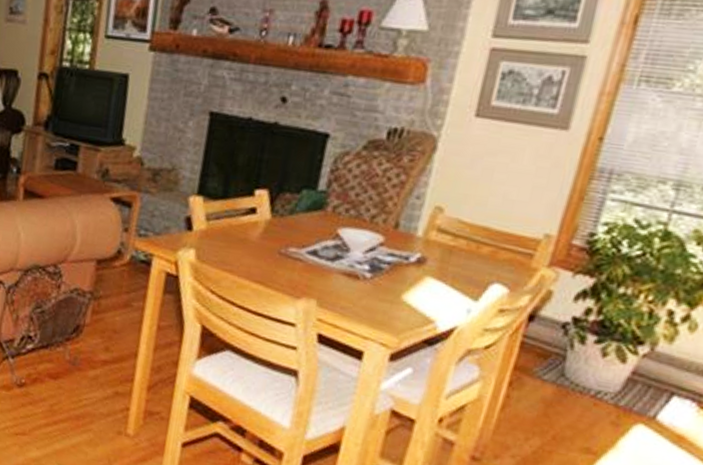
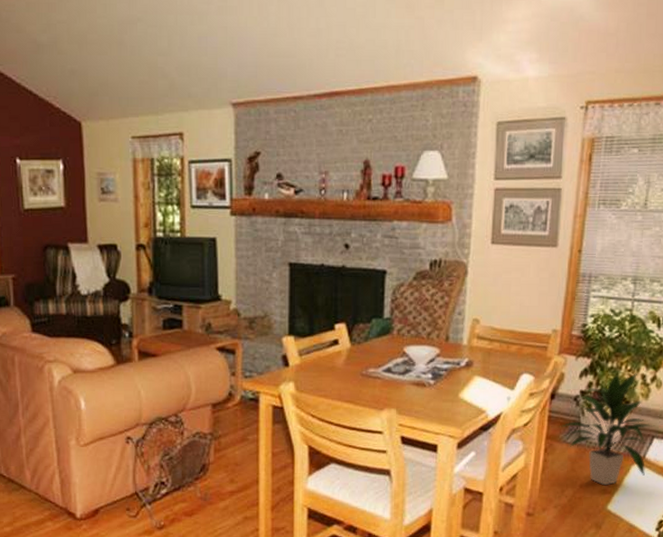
indoor plant: none [537,301,677,444] -> present [561,372,654,486]

